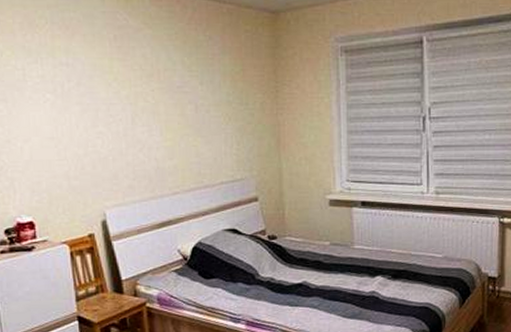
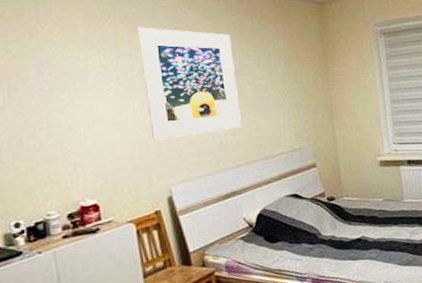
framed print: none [75,34,180,159] -> present [137,27,241,140]

